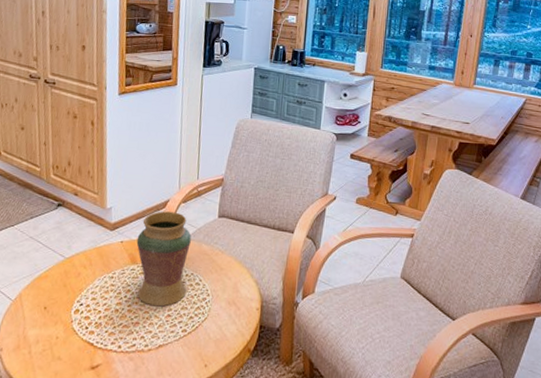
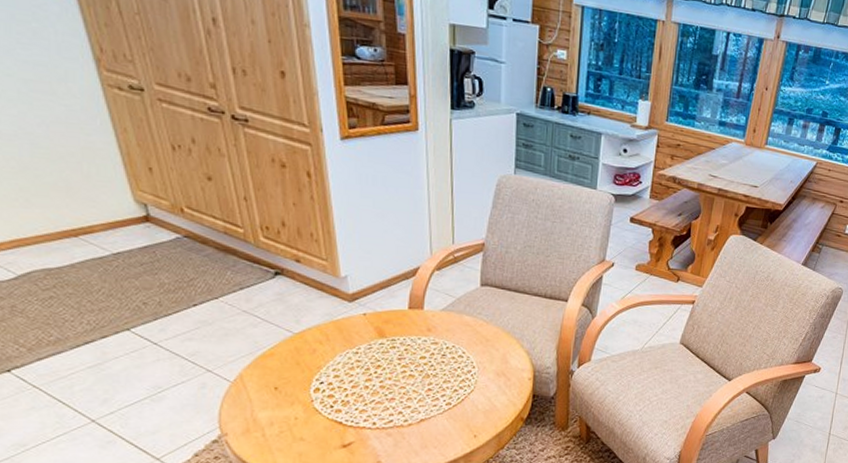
decorative vase: present [136,211,191,307] -> none [383,279,450,381]

